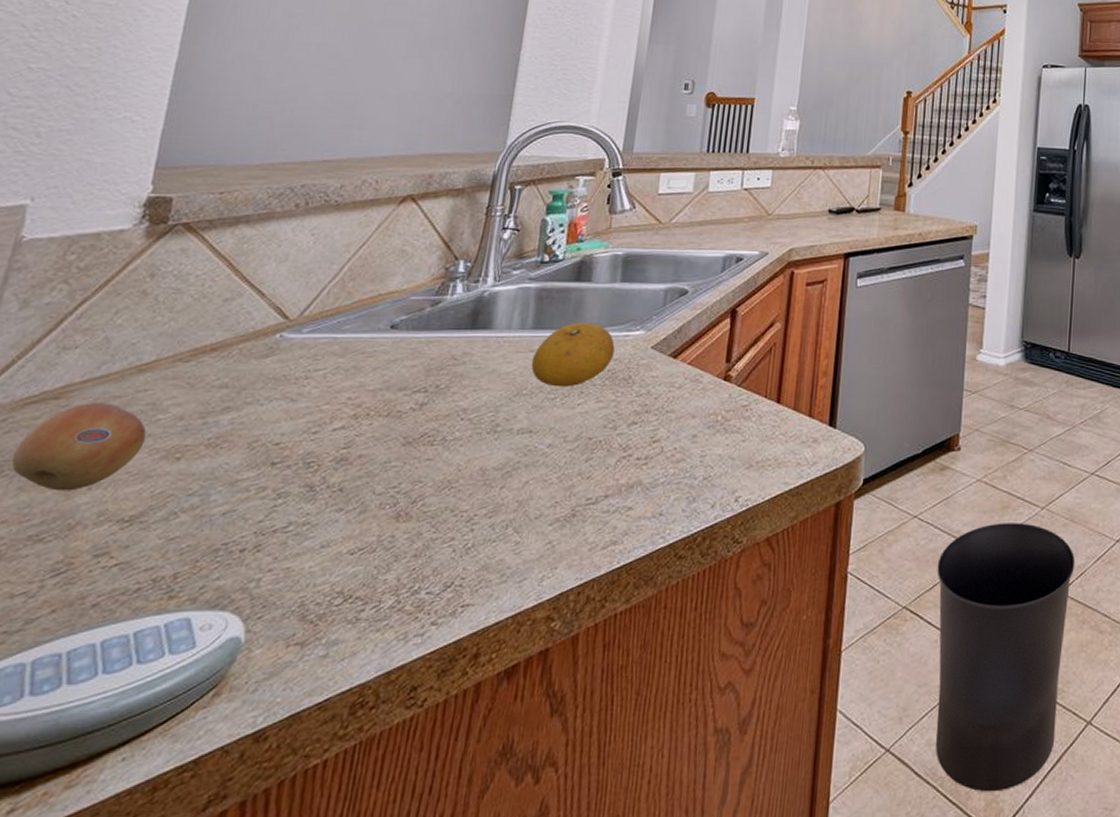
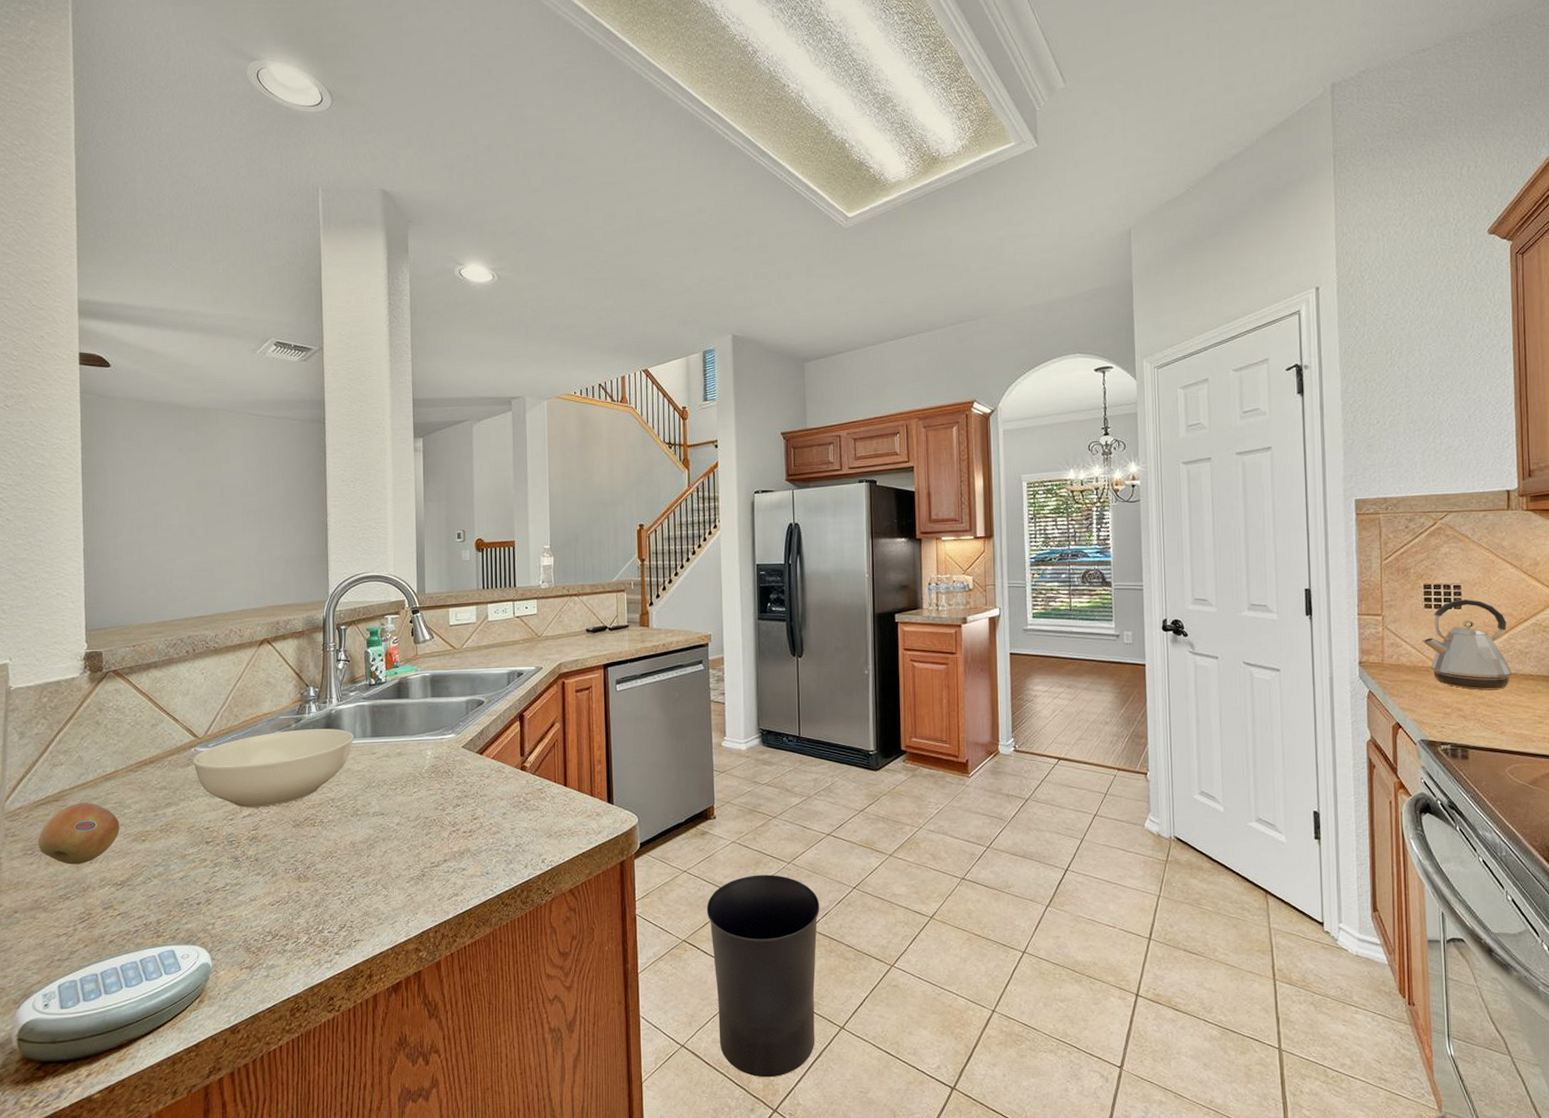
bowl: none [274,315,510,417] -> present [192,729,355,808]
fruit: present [531,323,615,387] -> none [374,730,435,780]

